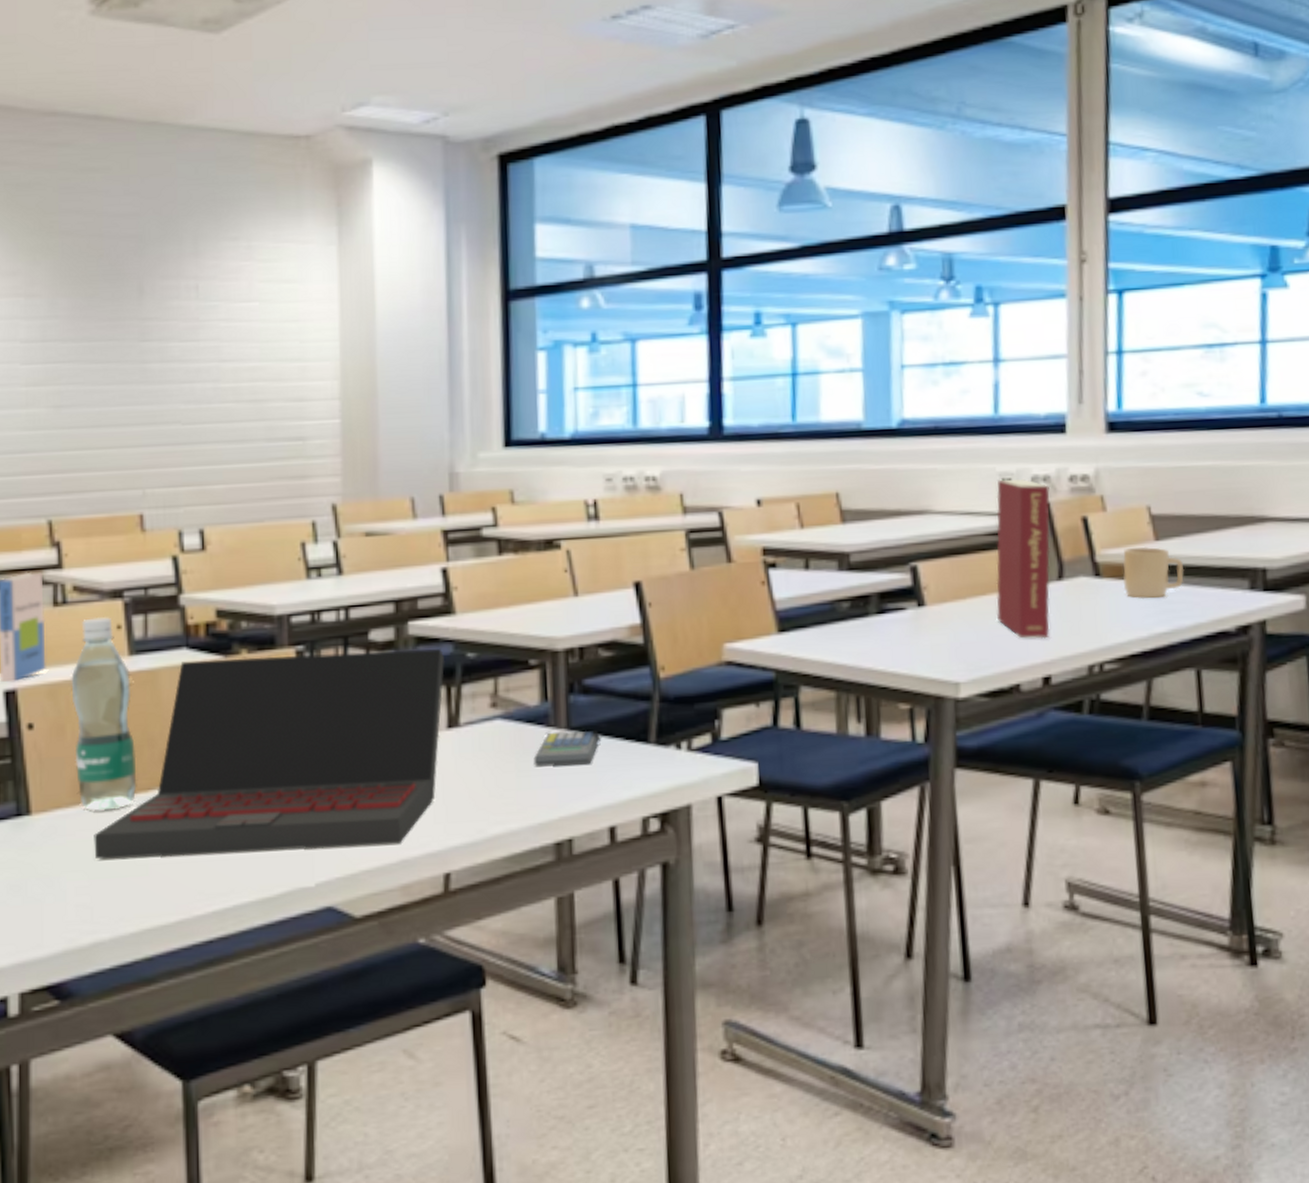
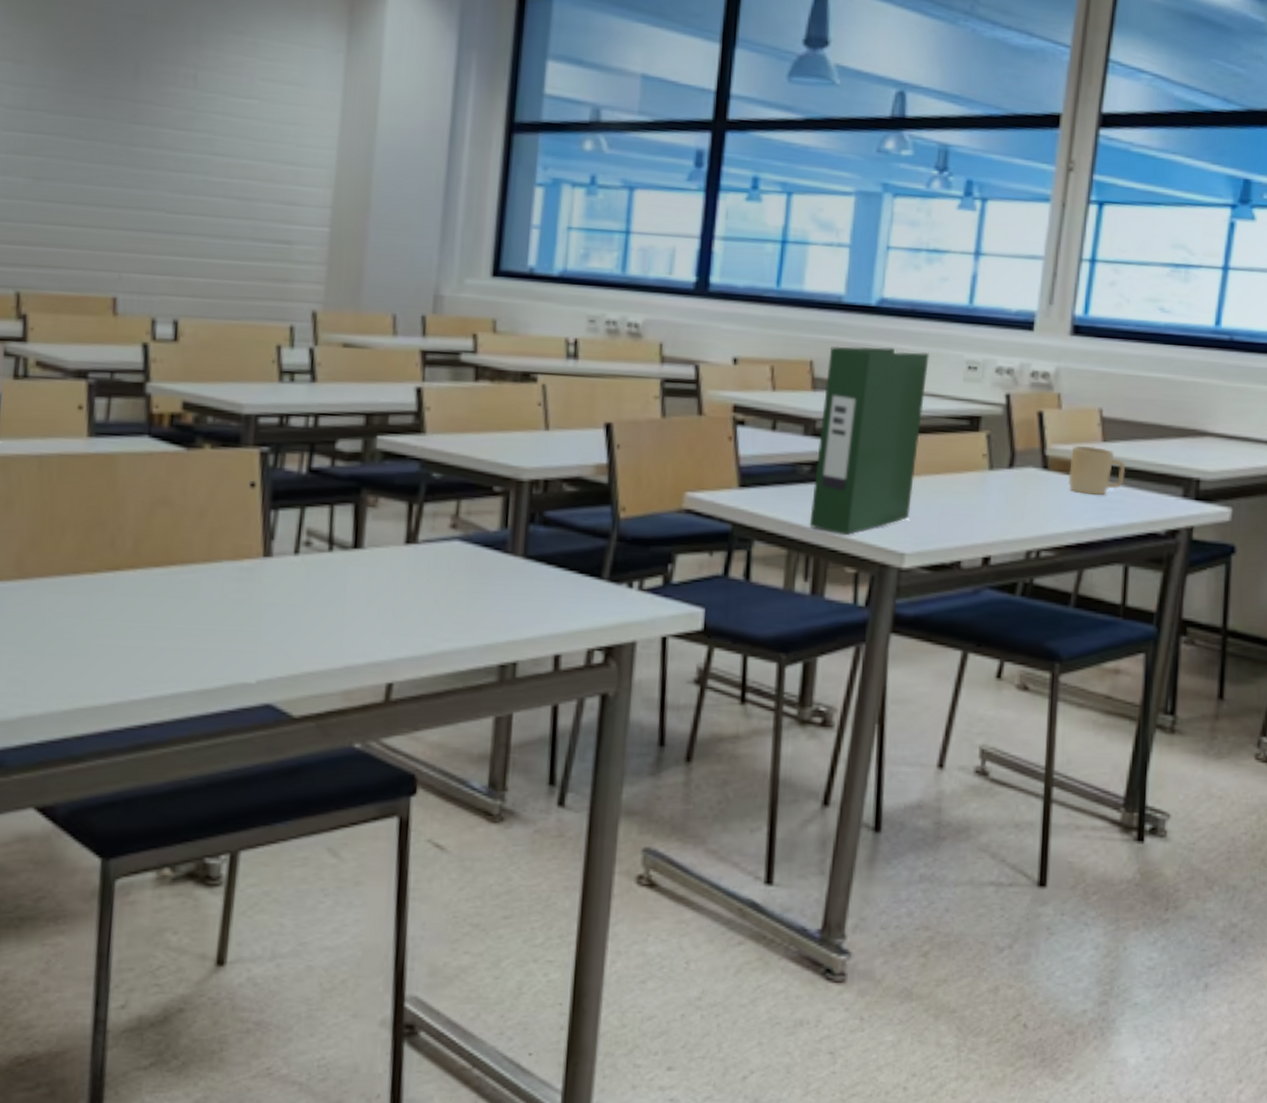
bottle: present [71,617,137,811] -> none [21,395,87,588]
laptop: present [94,649,445,860] -> none [33,449,410,650]
calculator: present [533,730,600,766] -> none [487,559,556,592]
binder: none [854,468,960,669] -> present [809,346,930,535]
book: present [996,479,1051,639] -> none [948,367,1012,521]

